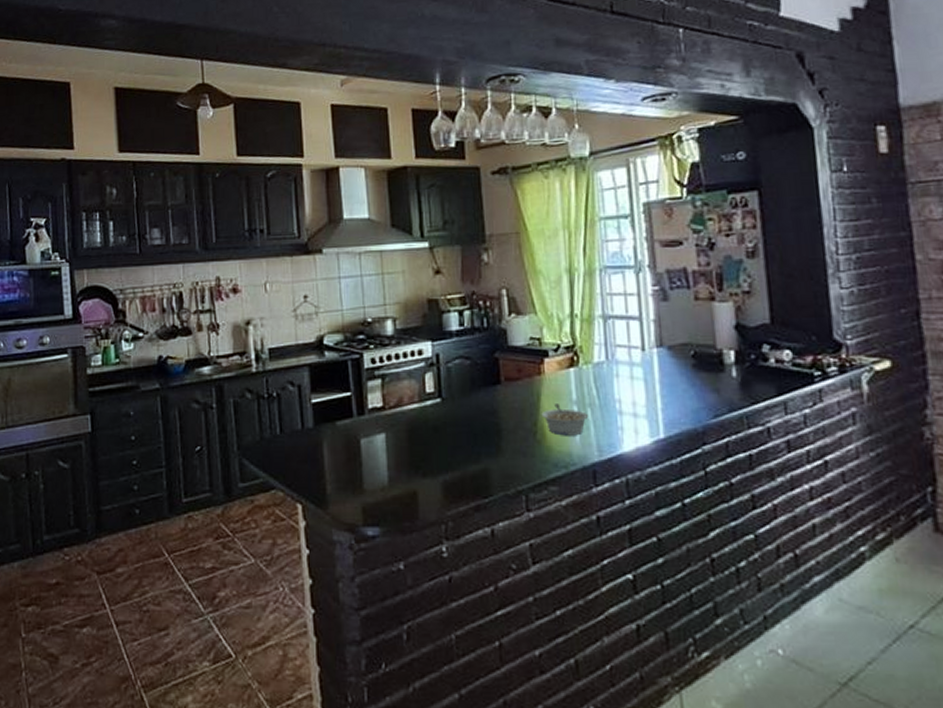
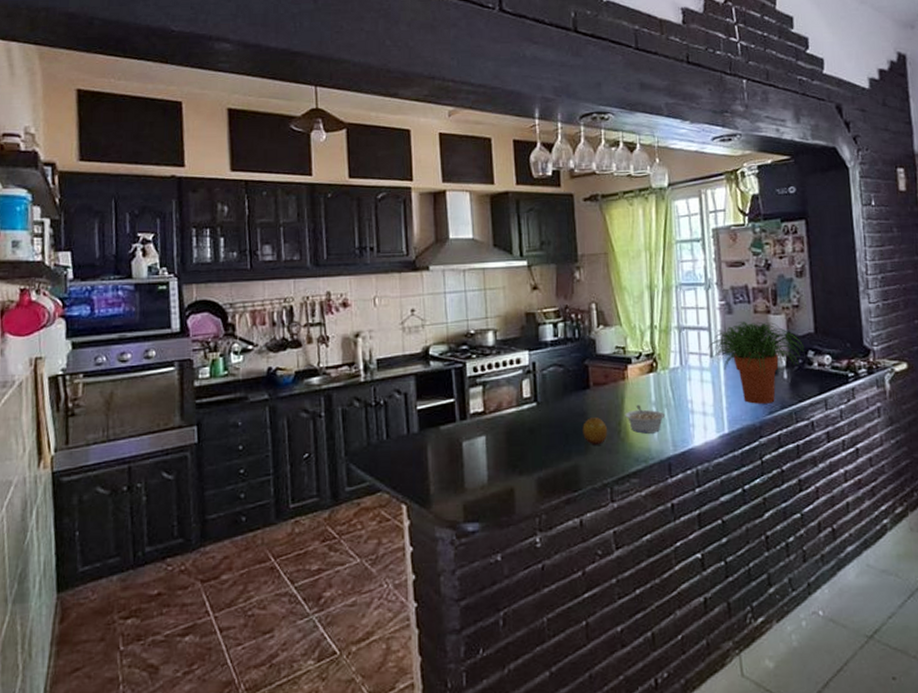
fruit: none [493,416,522,449] -> present [583,417,608,446]
potted plant: none [638,310,758,406] -> present [708,321,805,404]

